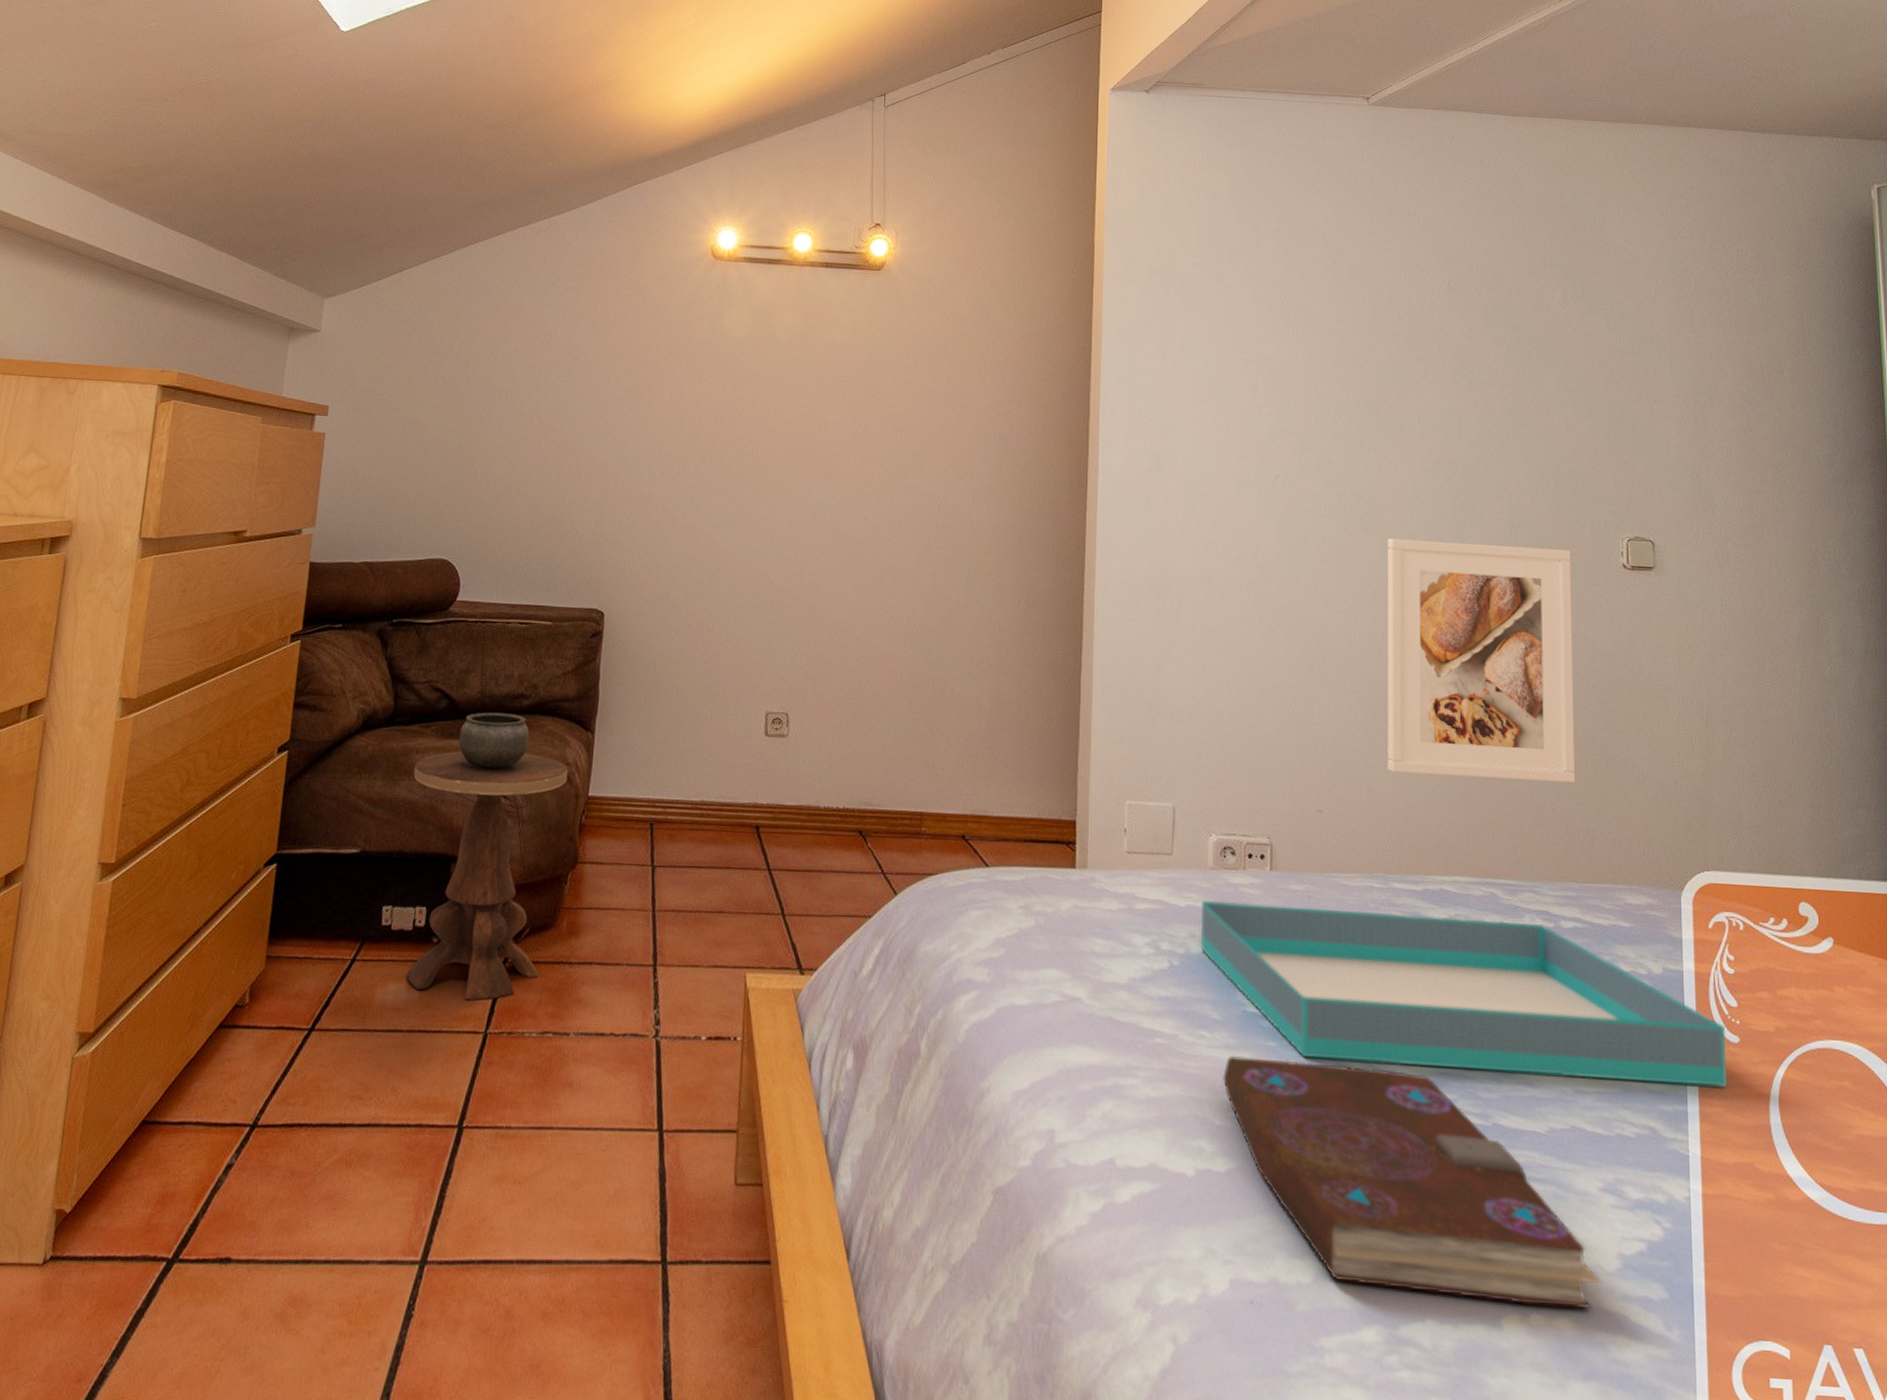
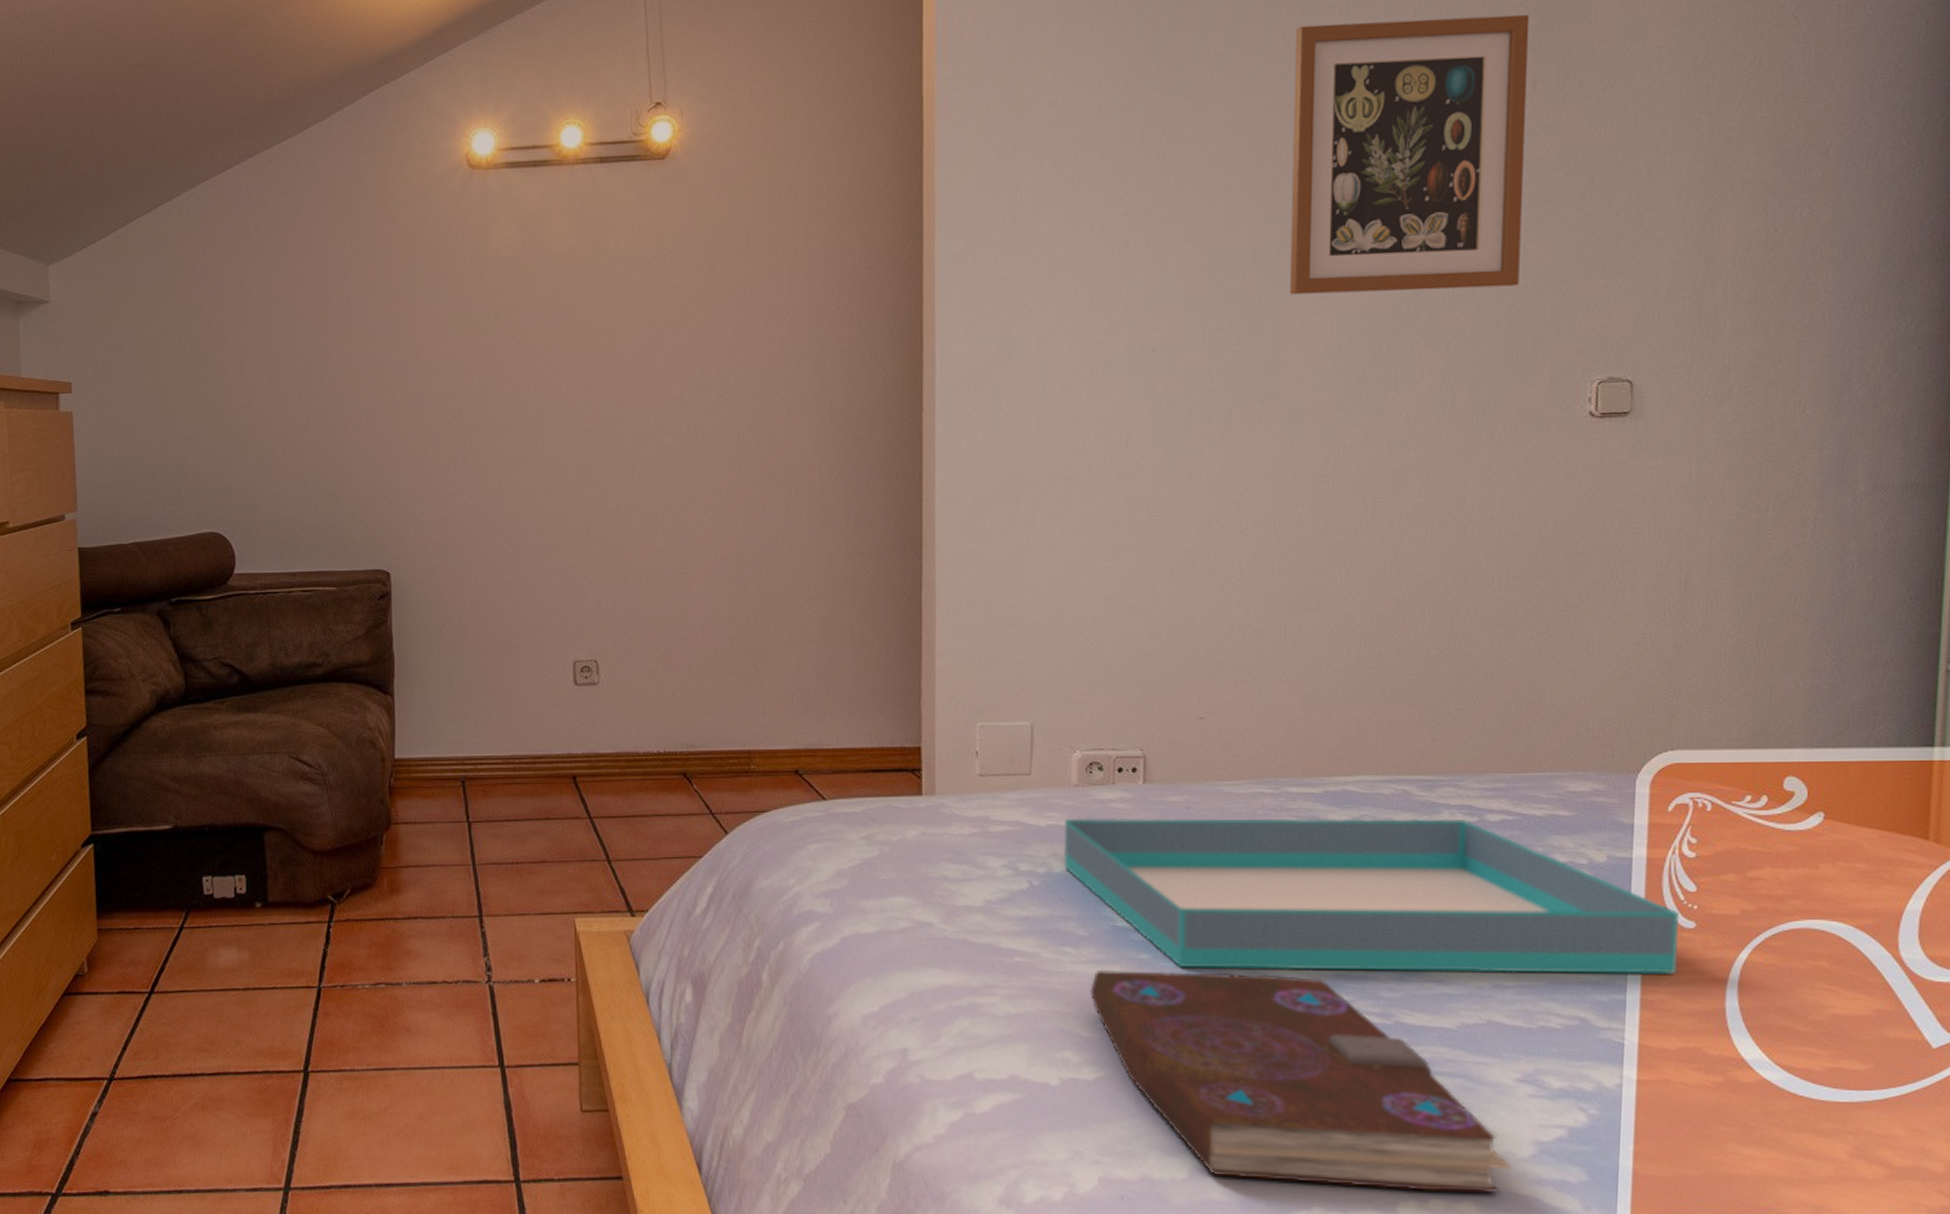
side table: present [406,712,568,1001] -> none [214,683,371,959]
wall art: none [1384,227,1562,453] -> present [1289,14,1530,295]
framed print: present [1387,538,1576,783] -> none [1283,402,1523,671]

